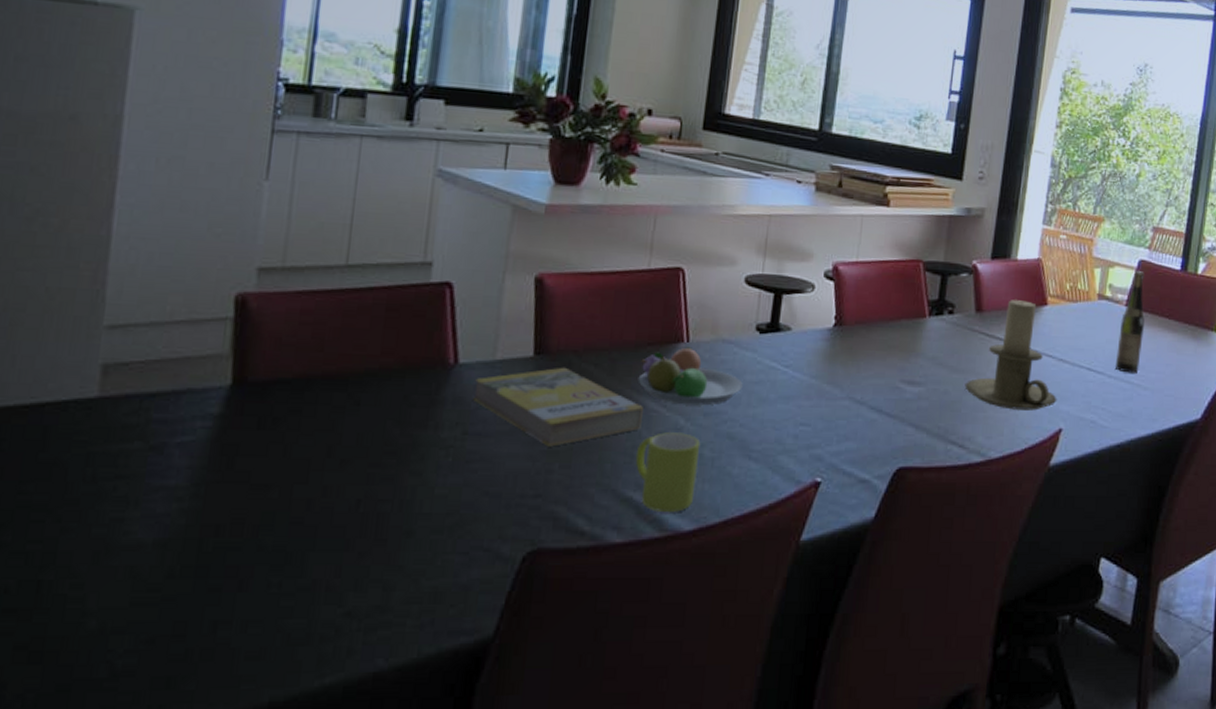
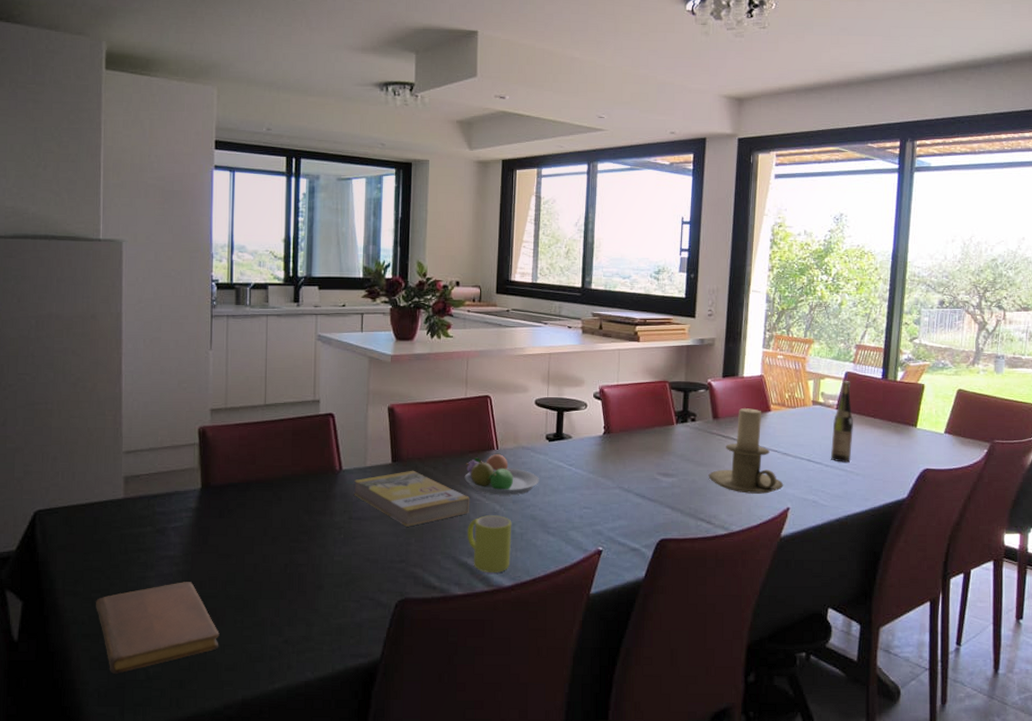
notebook: none [31,526,241,670] -> present [96,582,220,674]

